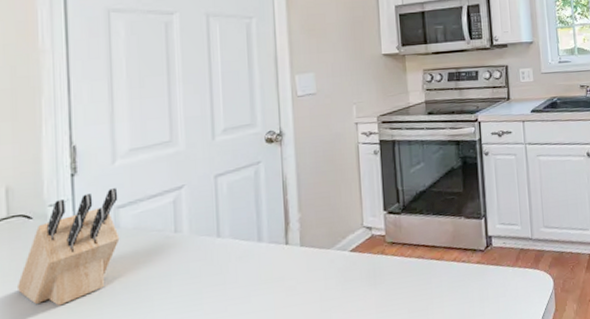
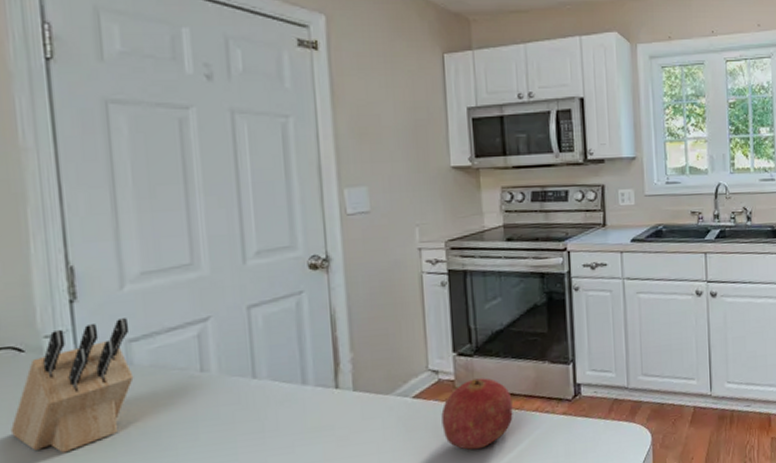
fruit: none [374,233,435,297] -> present [441,378,513,450]

